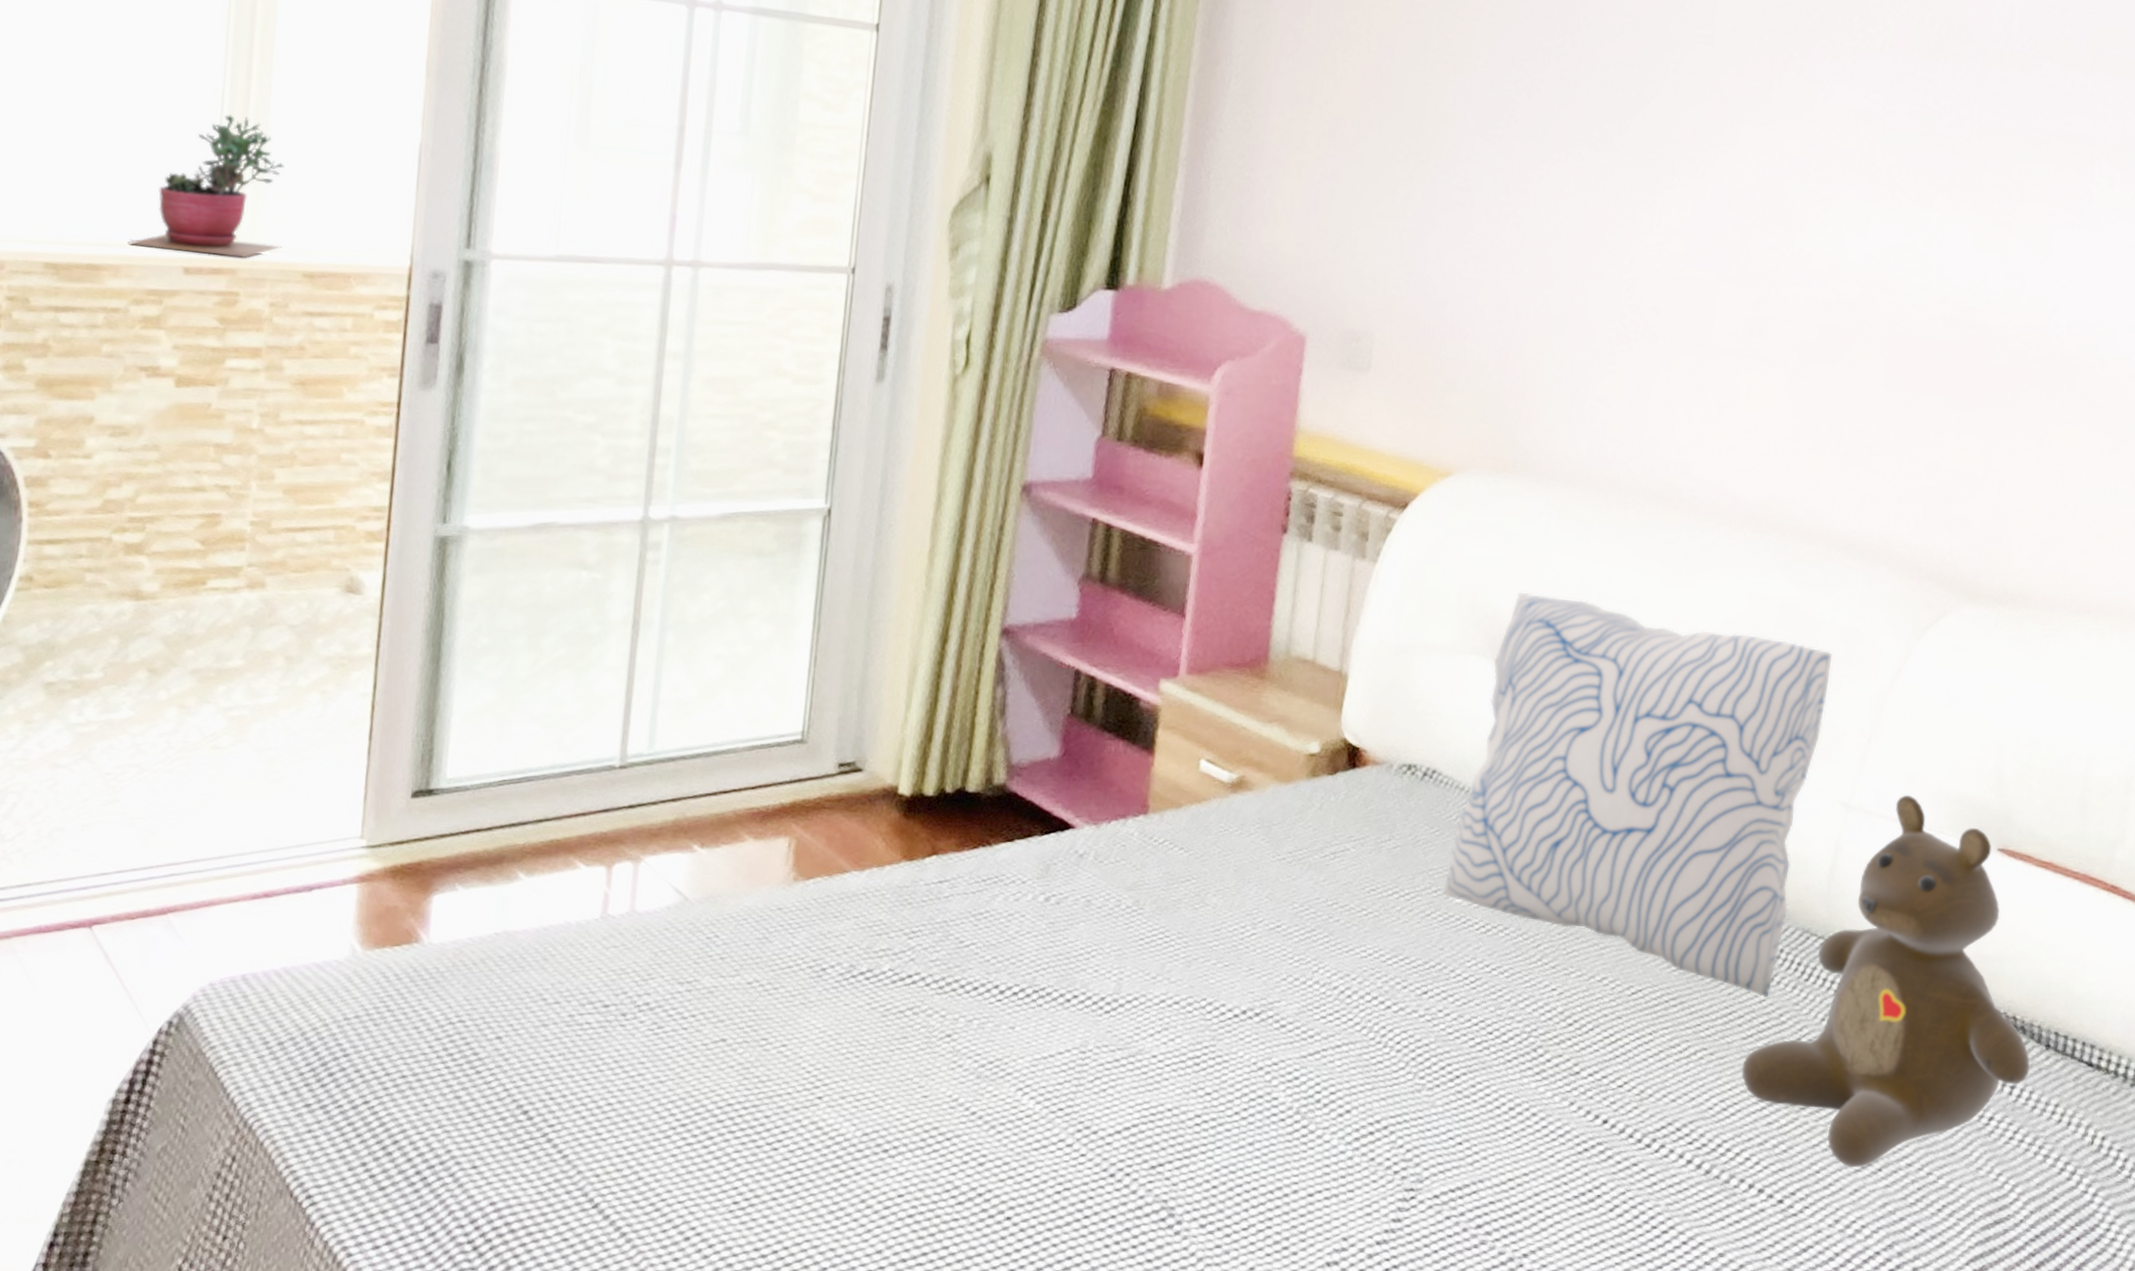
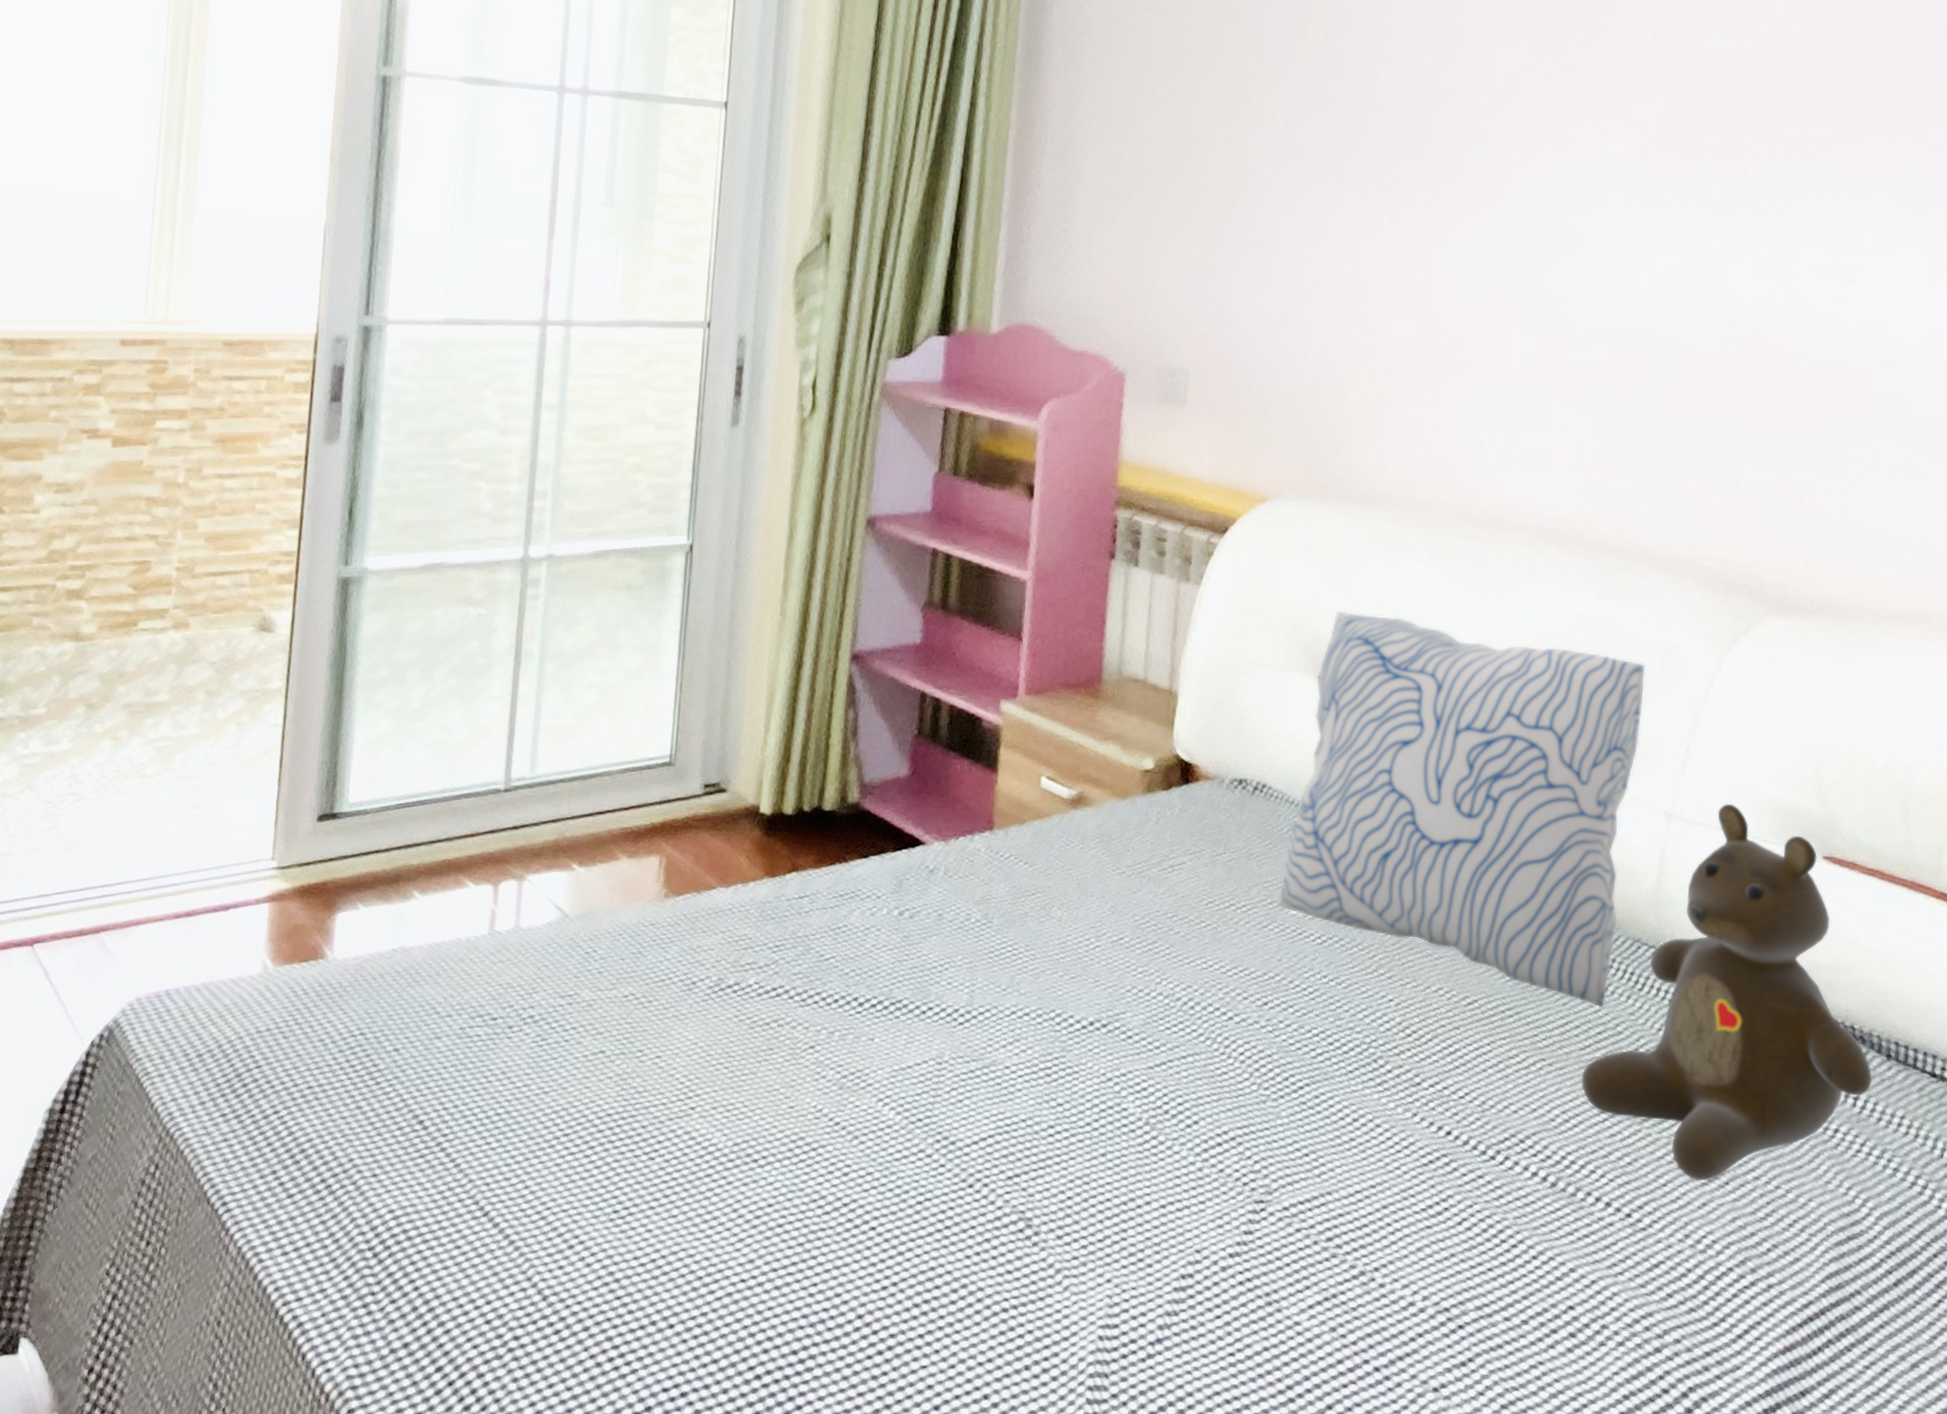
succulent plant: present [127,115,284,259] -> none [72,203,208,331]

